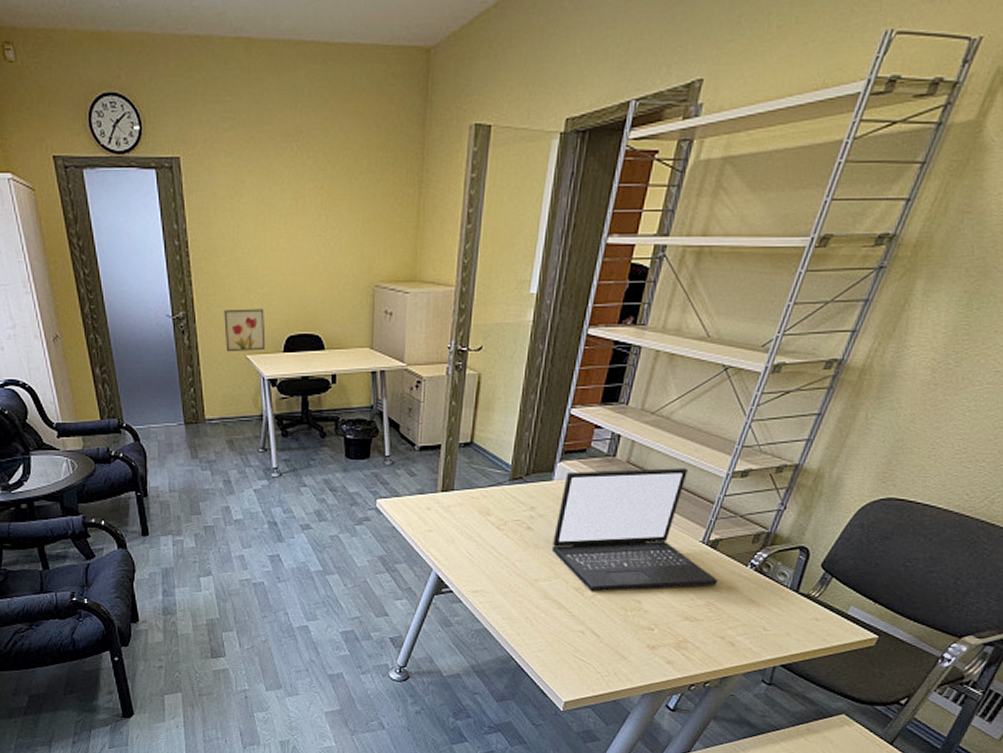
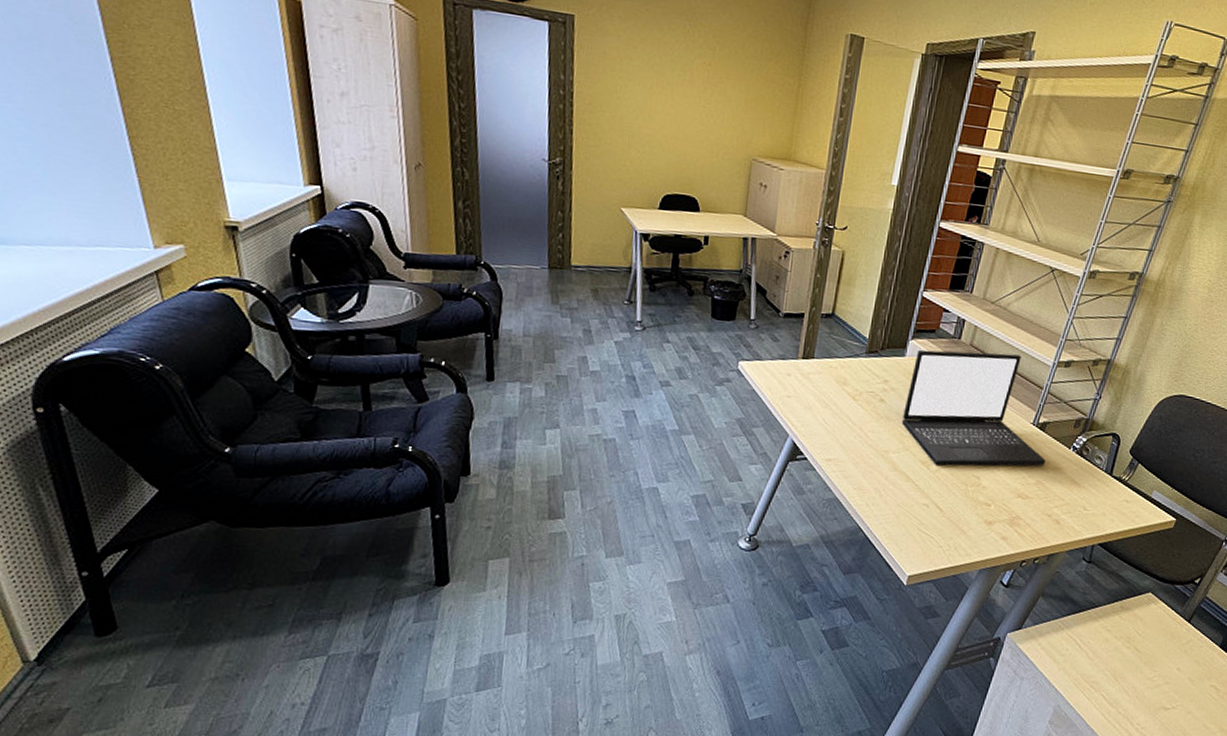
wall art: present [224,308,266,352] -> none [600,162,644,206]

